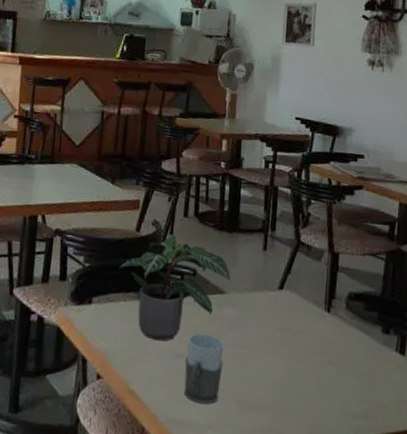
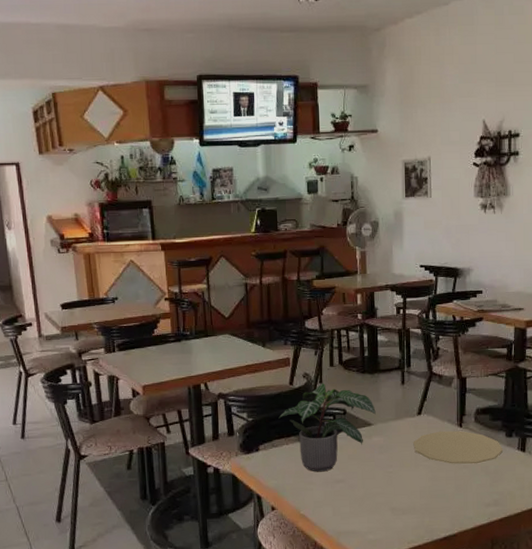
mug: present [184,333,224,404] -> none [344,460,376,516]
plate: none [270,312,378,362] -> present [413,430,504,465]

